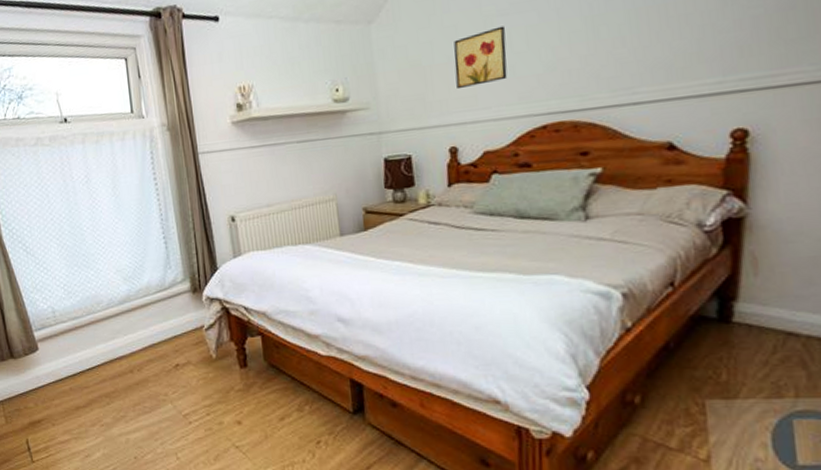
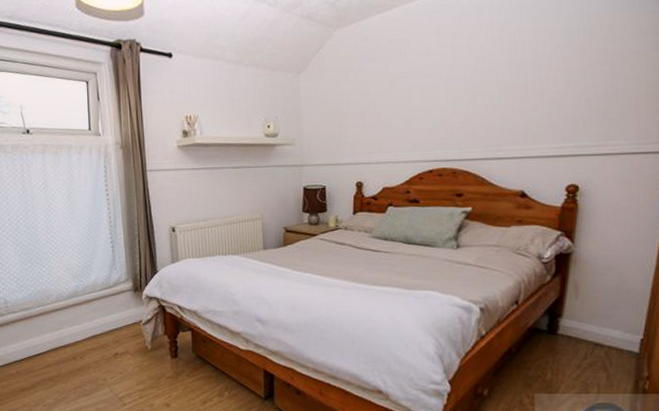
wall art: present [454,26,508,90] -> none [365,86,406,135]

